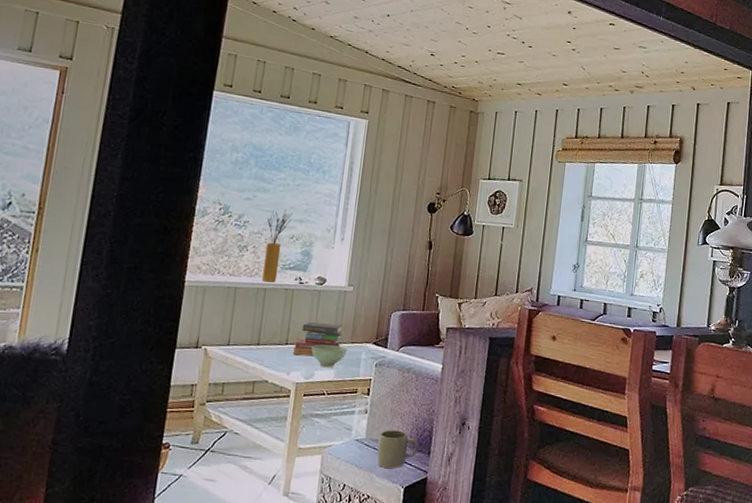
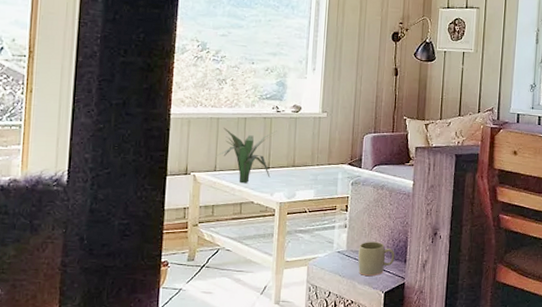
plant: none [229,298,299,361] -> present [214,127,277,184]
vase: present [261,209,294,283] -> none [241,44,267,112]
books: present [293,322,342,355] -> none [275,147,319,177]
bowl: present [311,344,348,367] -> none [291,167,326,187]

